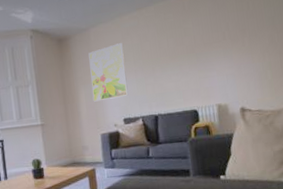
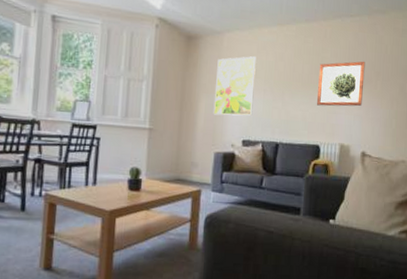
wall art: none [183,22,233,74] -> present [316,61,365,107]

